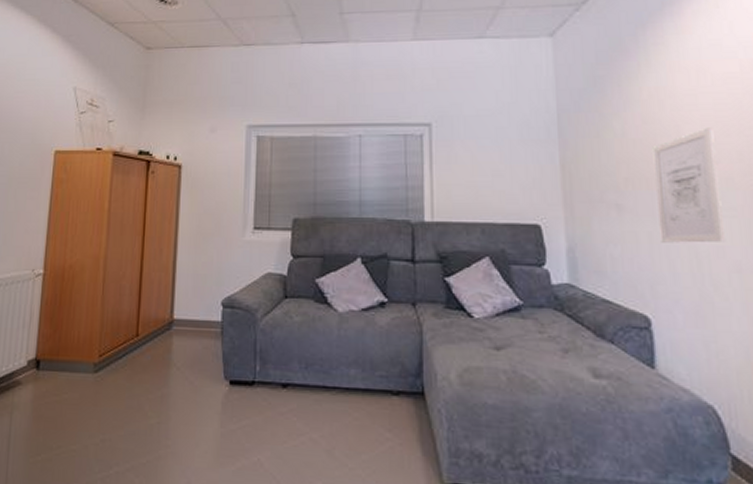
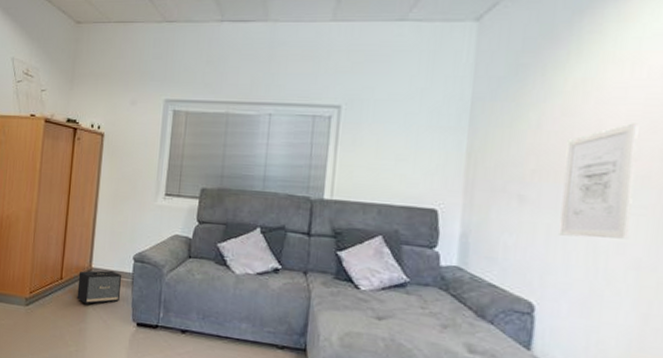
speaker: none [157,320,210,365] -> present [77,270,122,305]

